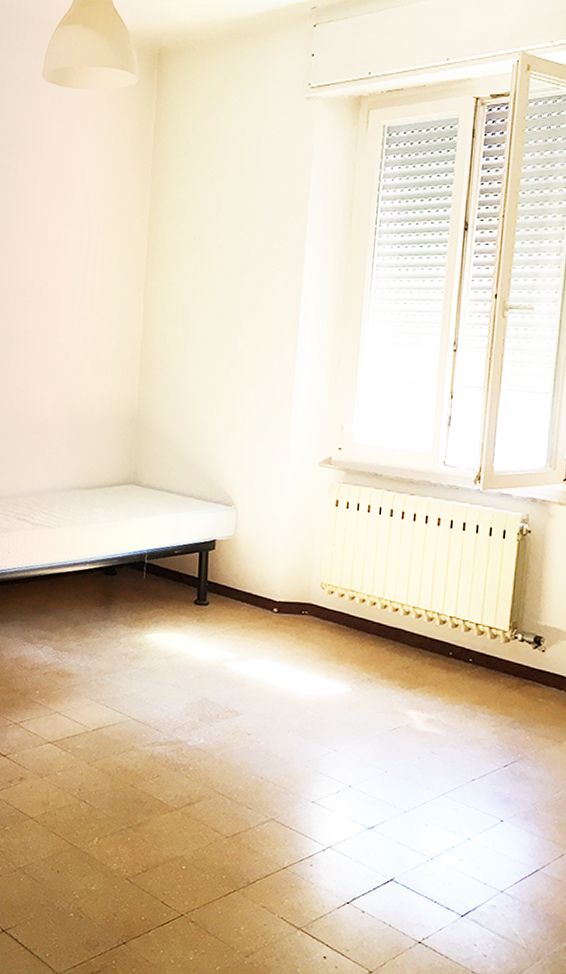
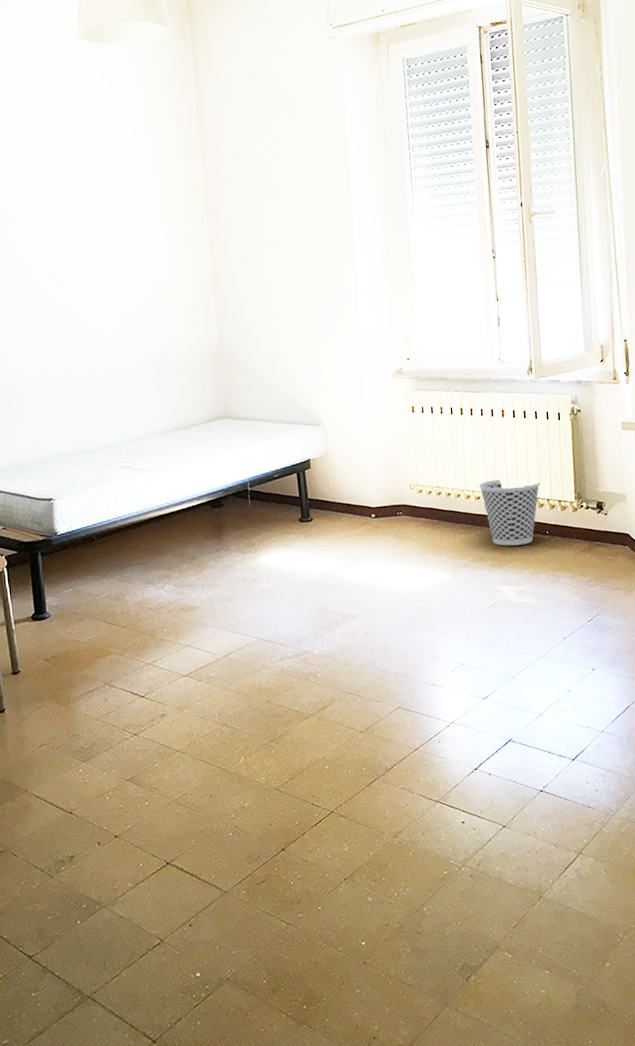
wastebasket: none [398,592,471,669] -> present [478,480,541,546]

